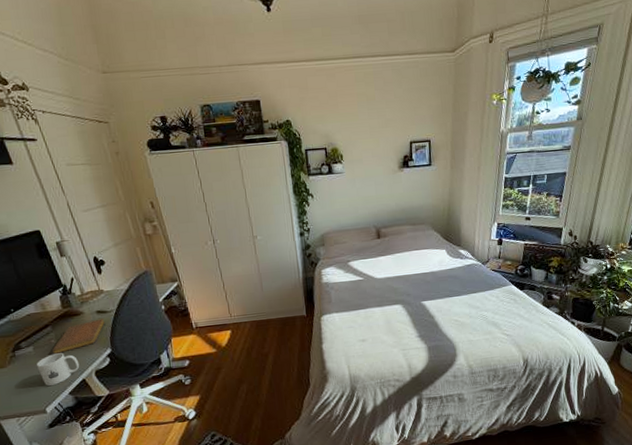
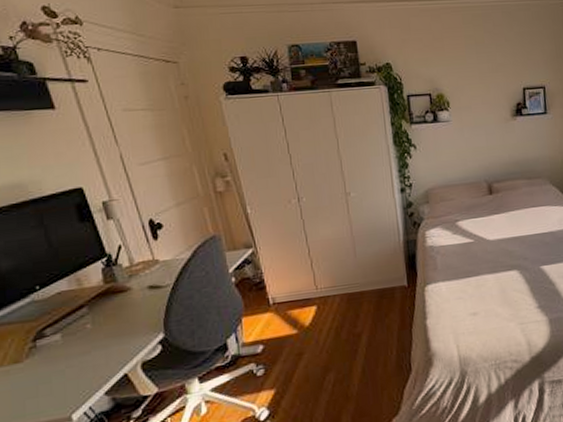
mug: present [36,353,80,386] -> none [63,341,122,385]
notebook: present [51,318,105,355] -> none [85,295,159,344]

